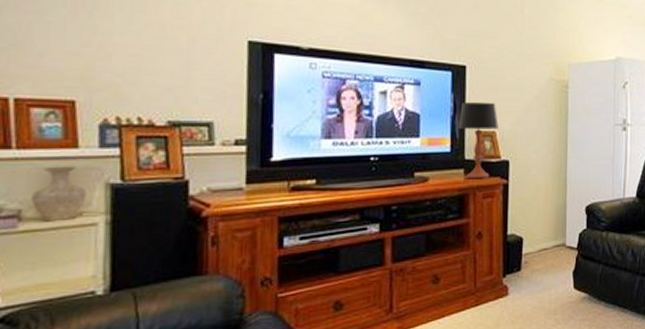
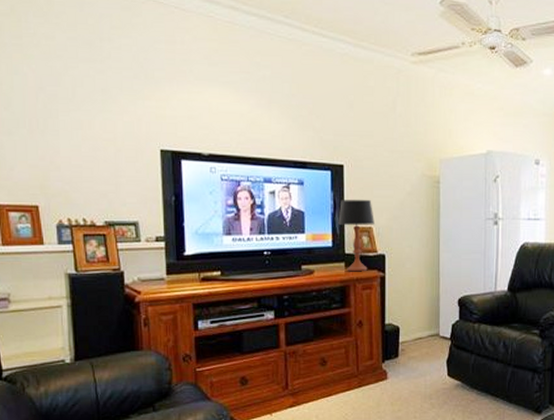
vase: present [31,166,88,222] -> none [16,259,53,304]

